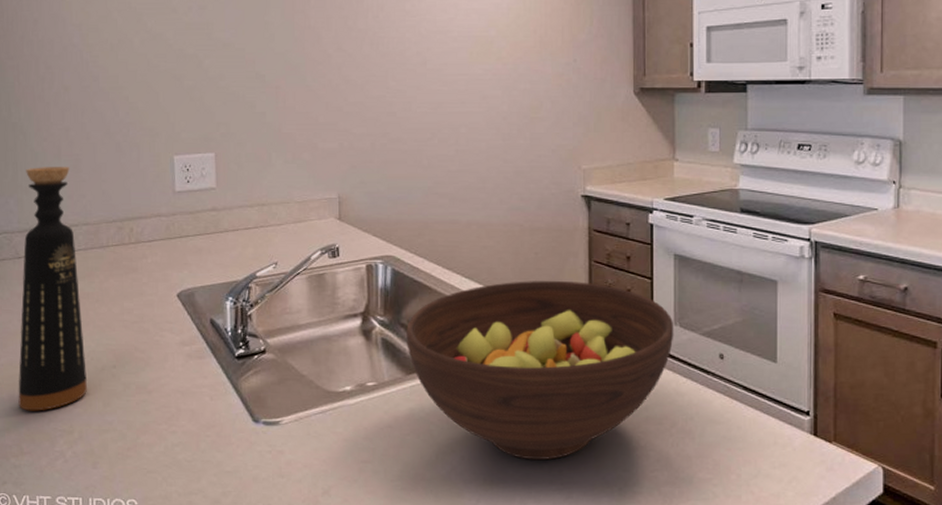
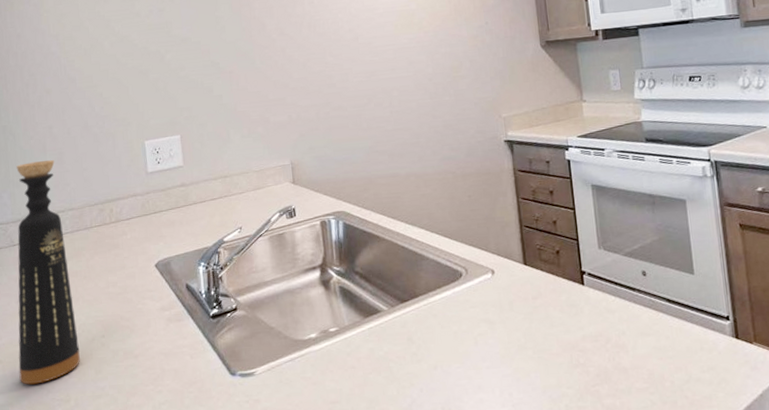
fruit bowl: present [406,281,674,461] -> none [360,218,600,386]

